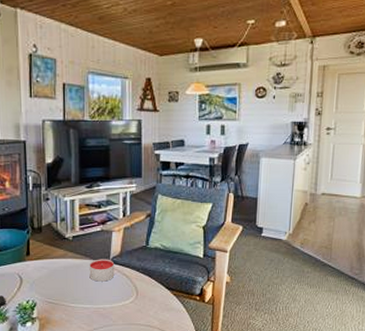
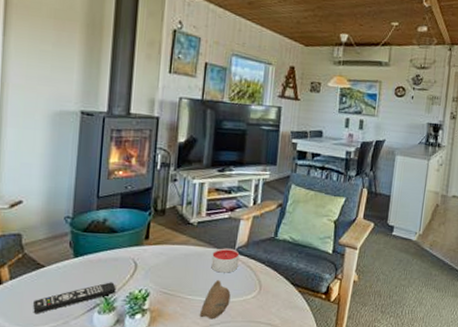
cup: none [84,288,110,324] -> present [200,280,231,320]

